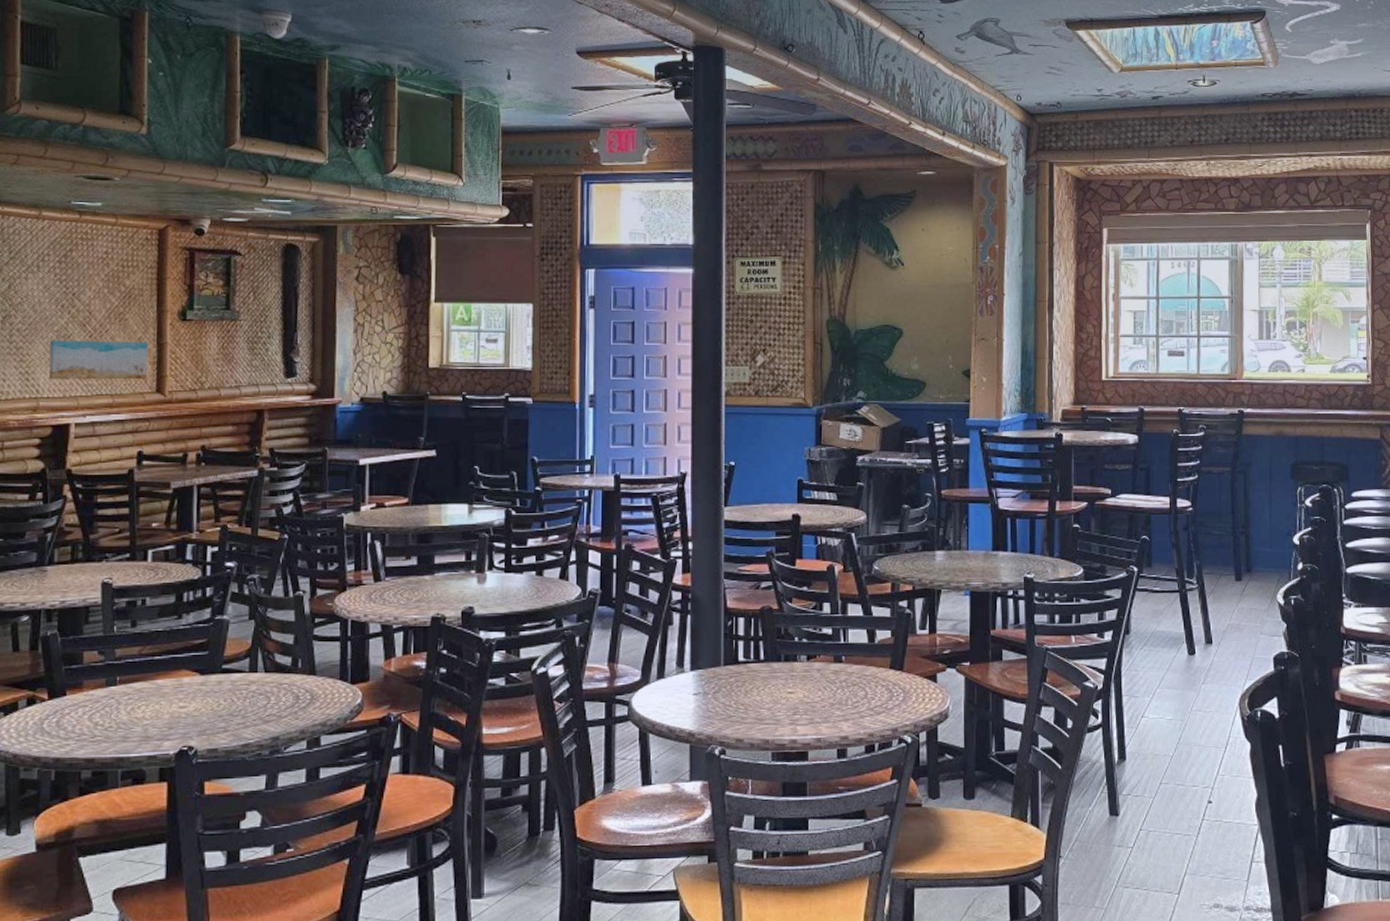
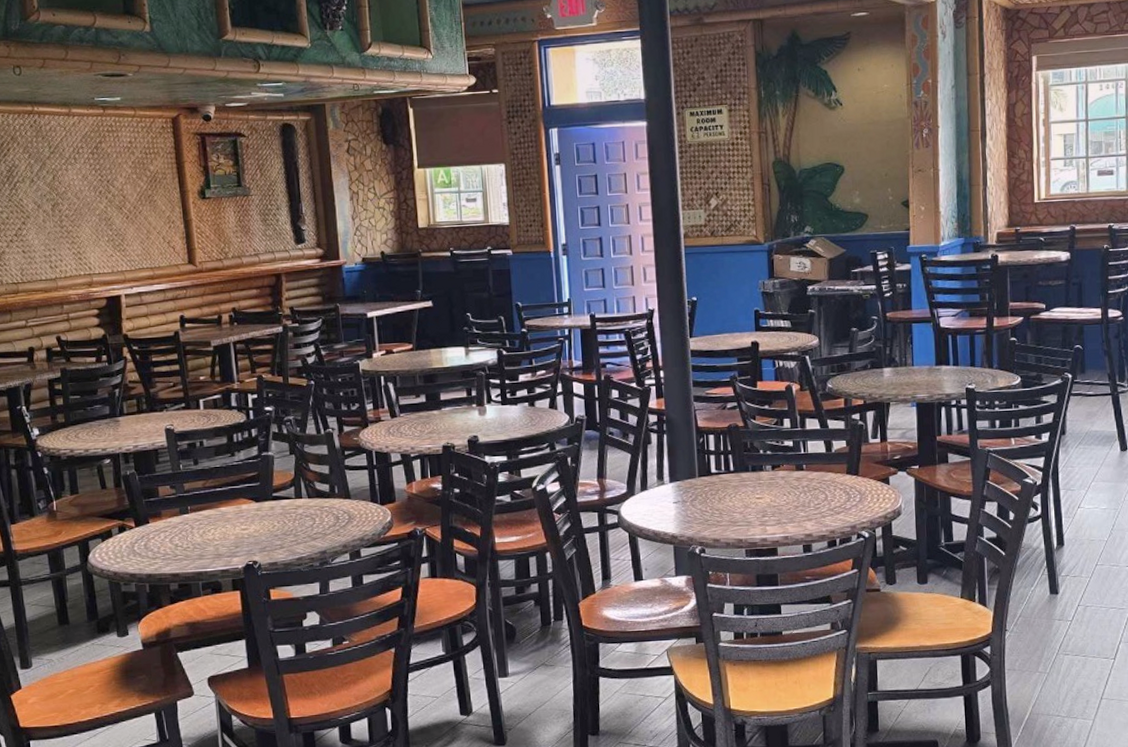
wall art: present [48,340,148,380] -> none [94,219,180,258]

